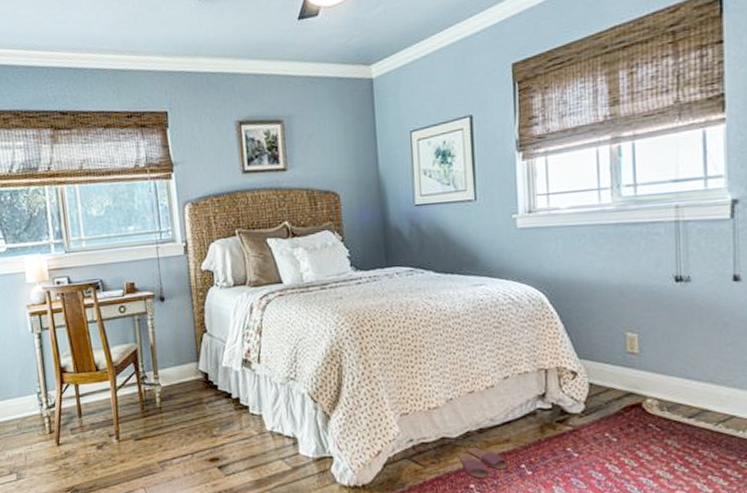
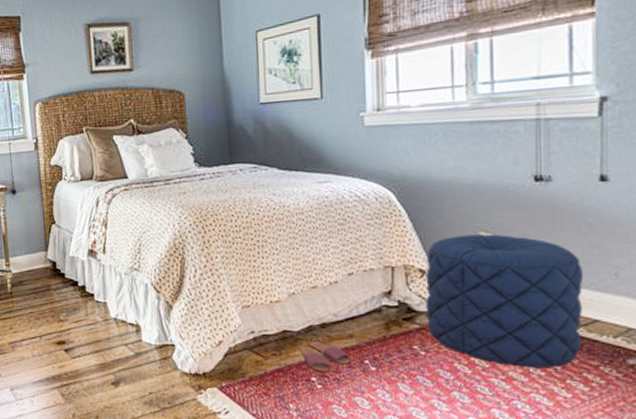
pouf: none [577,334,721,465] -> present [425,234,584,368]

